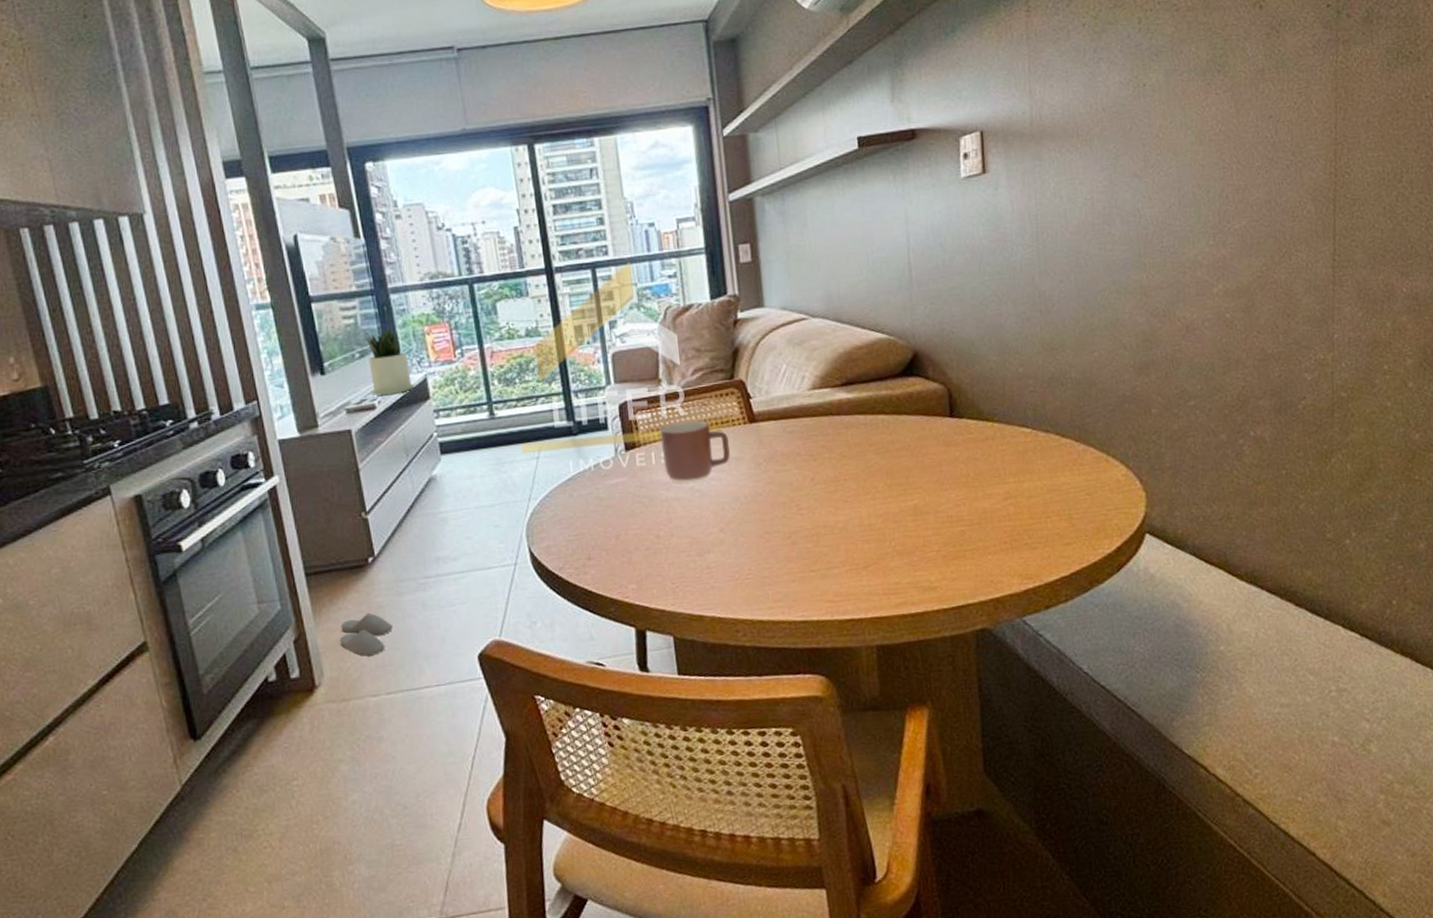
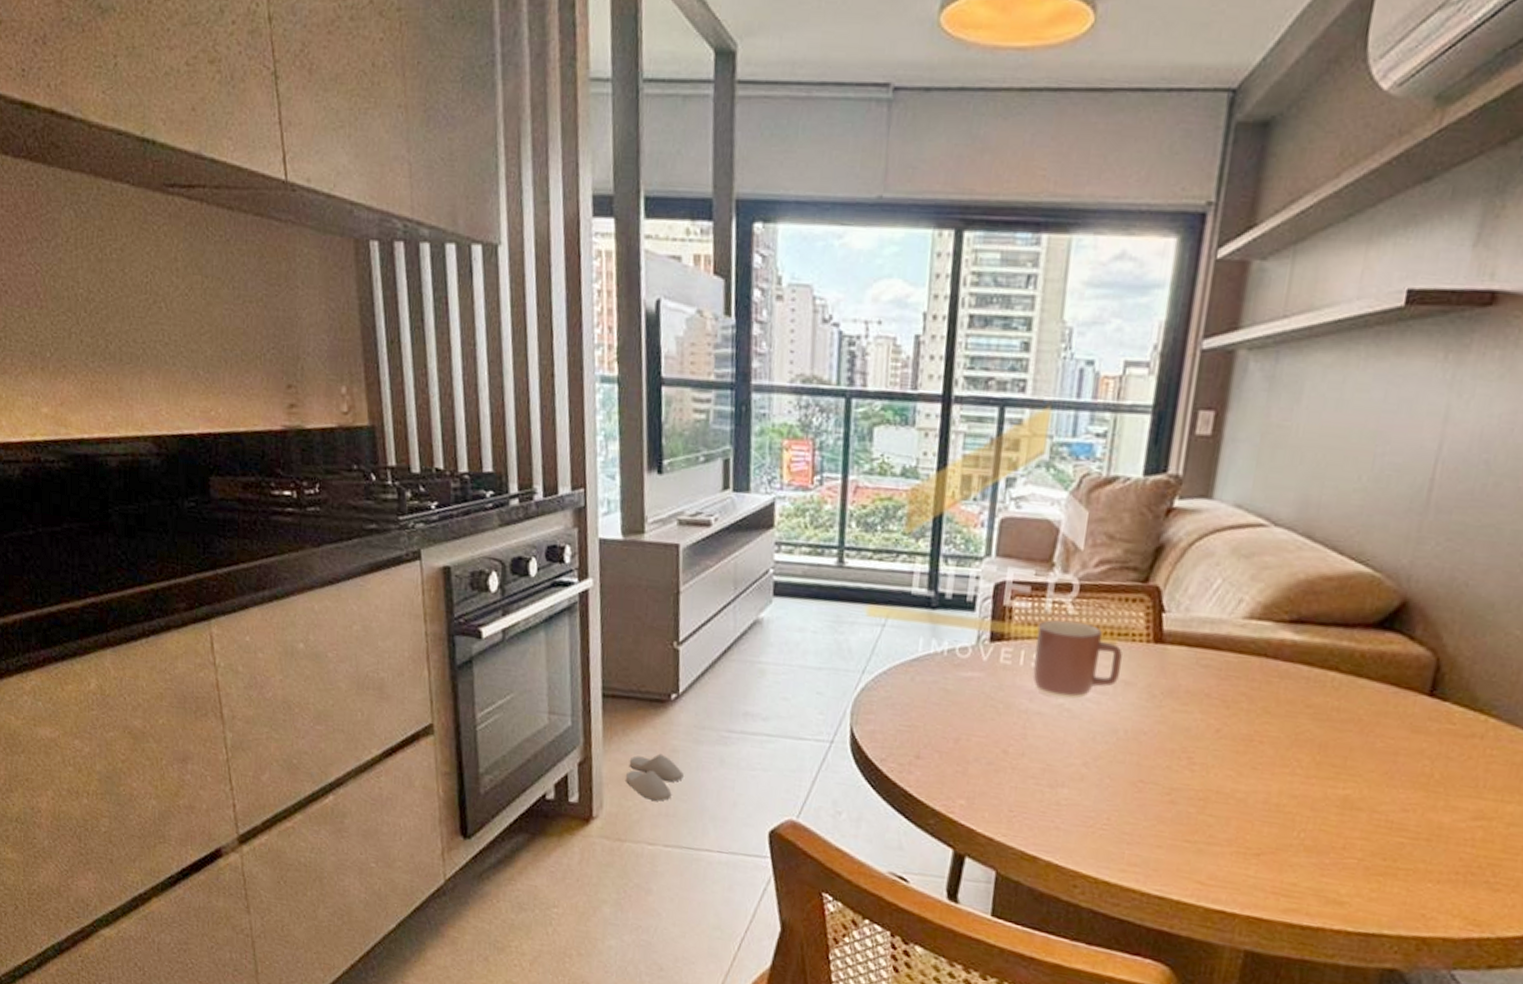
planter: present [363,327,416,397] -> none [708,431,761,515]

